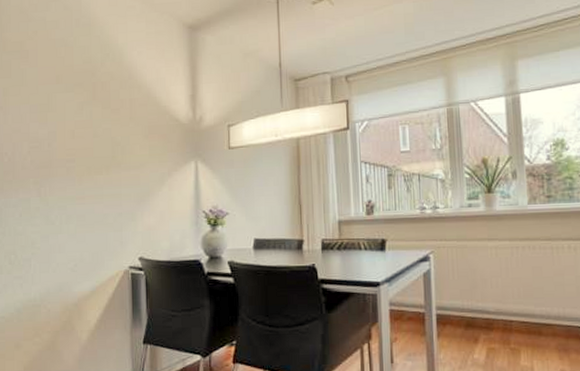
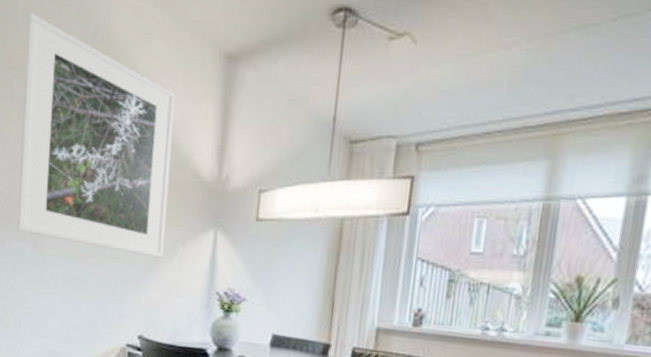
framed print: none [19,9,154,190] -> present [16,13,176,258]

